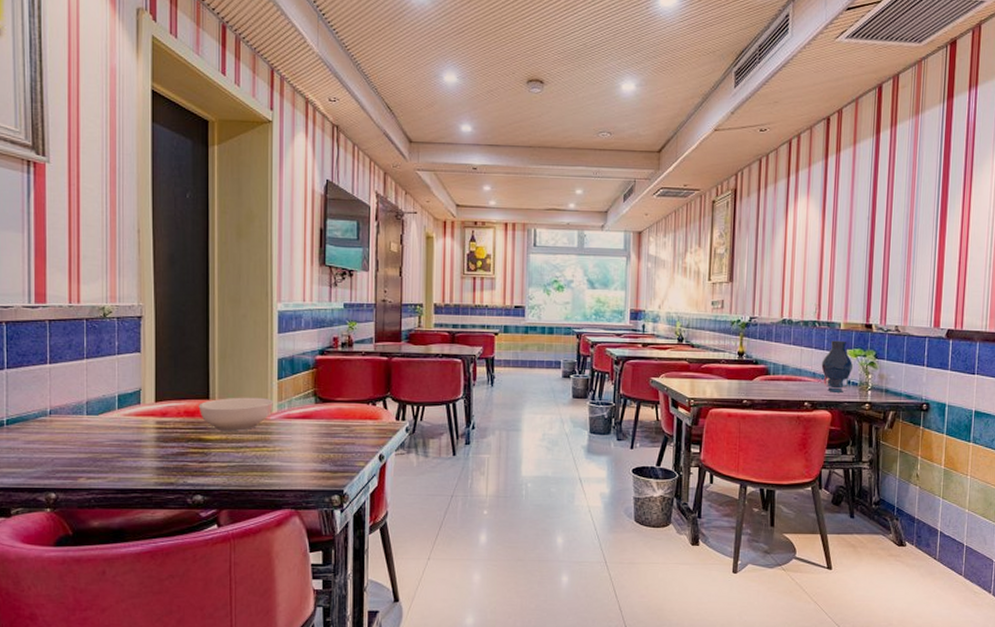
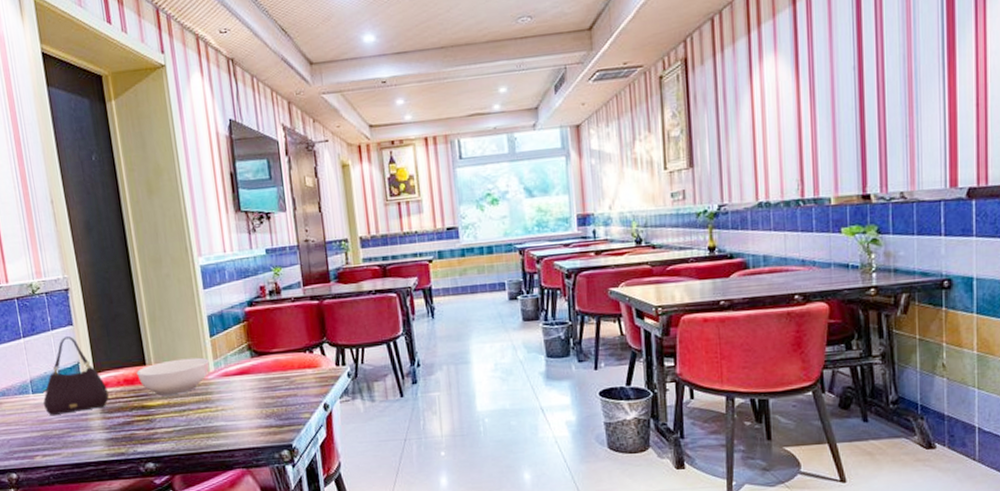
handbag: none [96,363,167,439] -> present [42,336,109,415]
vase: present [821,340,853,393] -> none [811,218,850,280]

